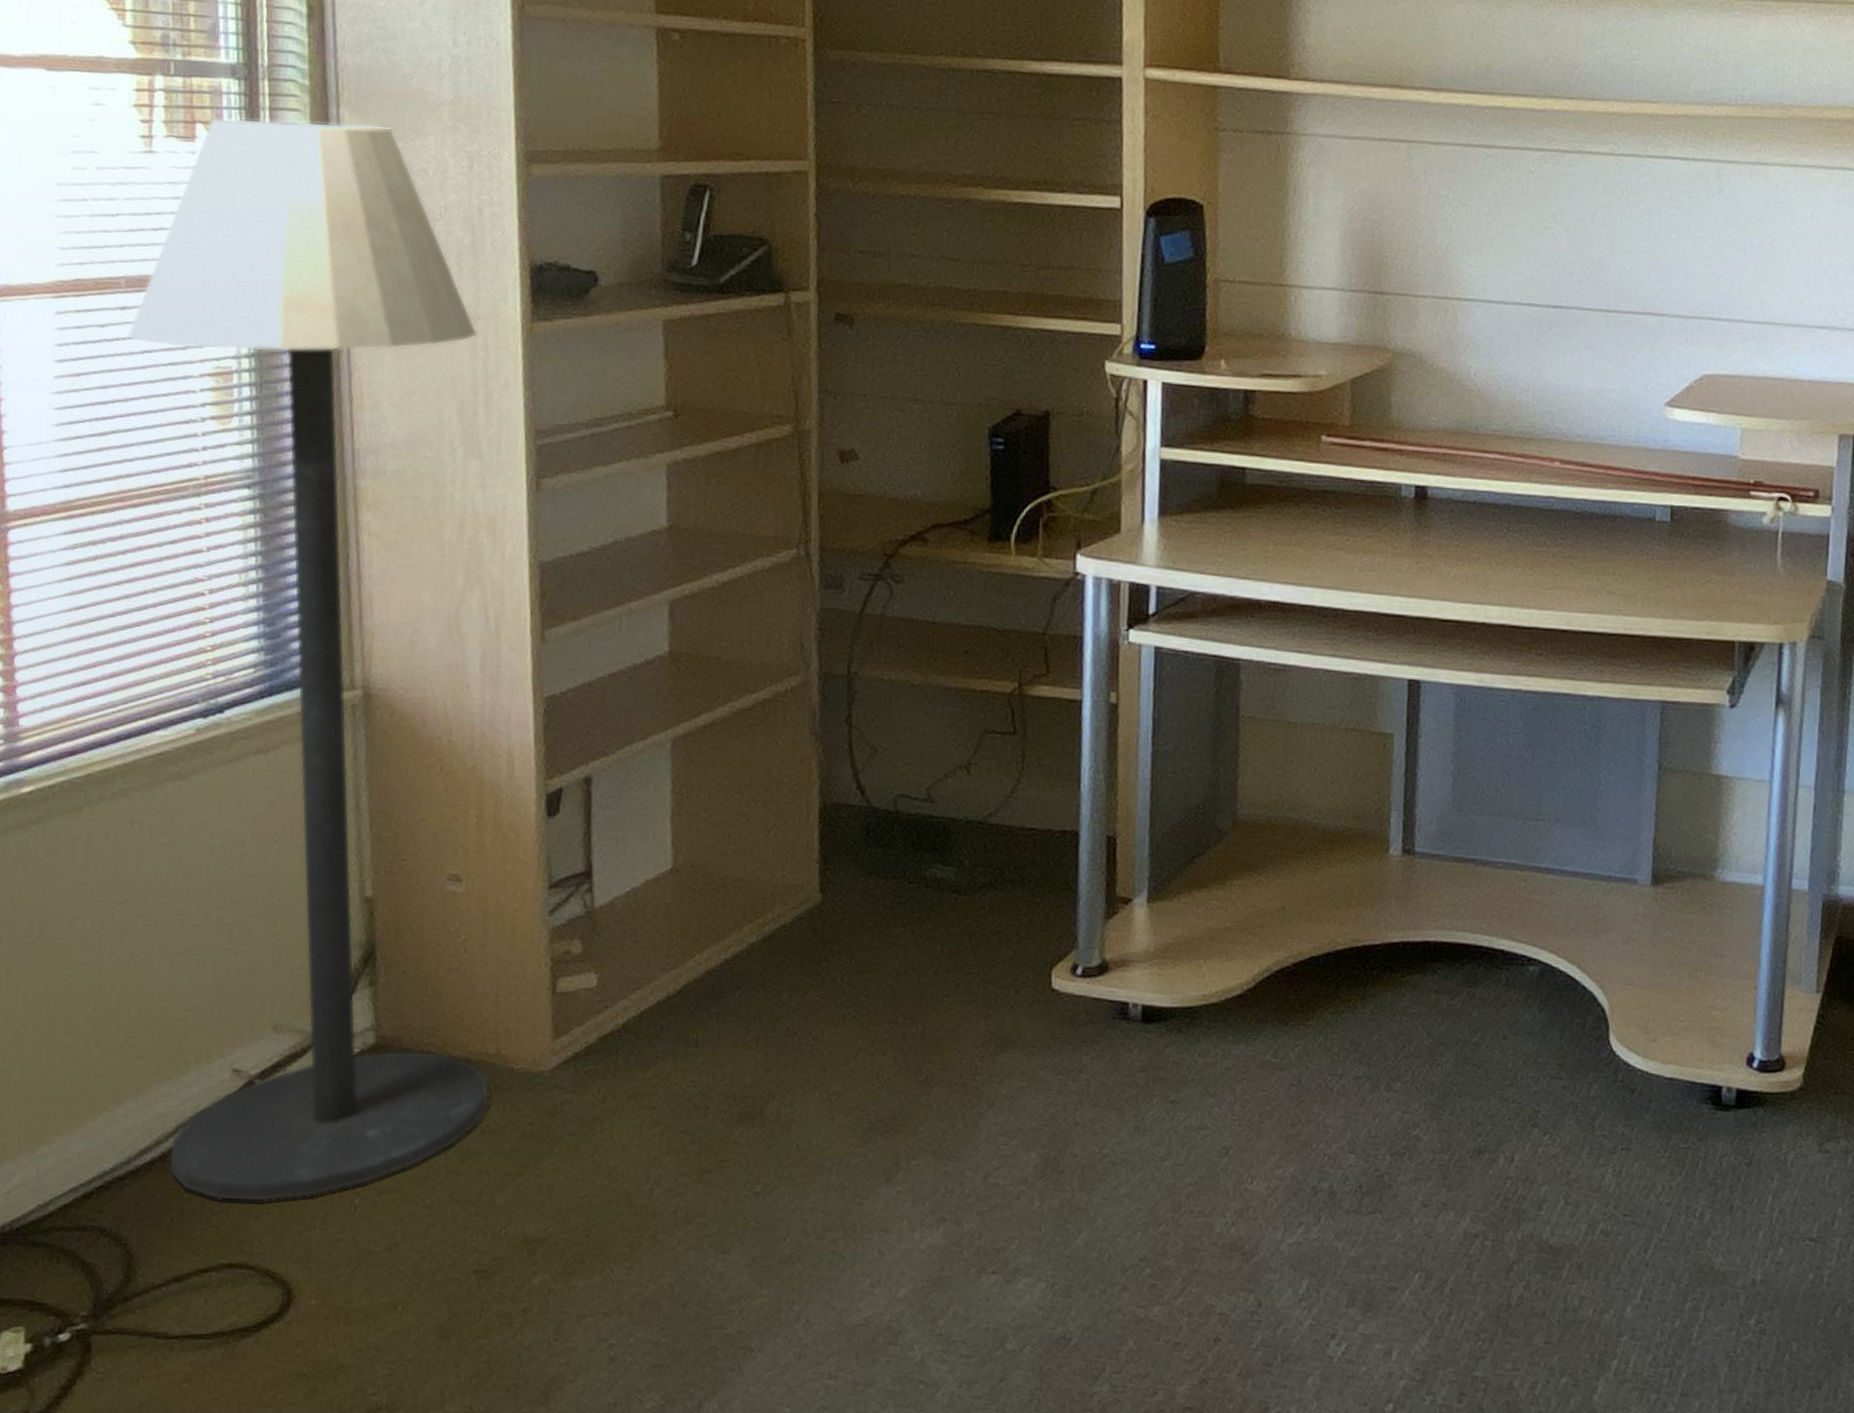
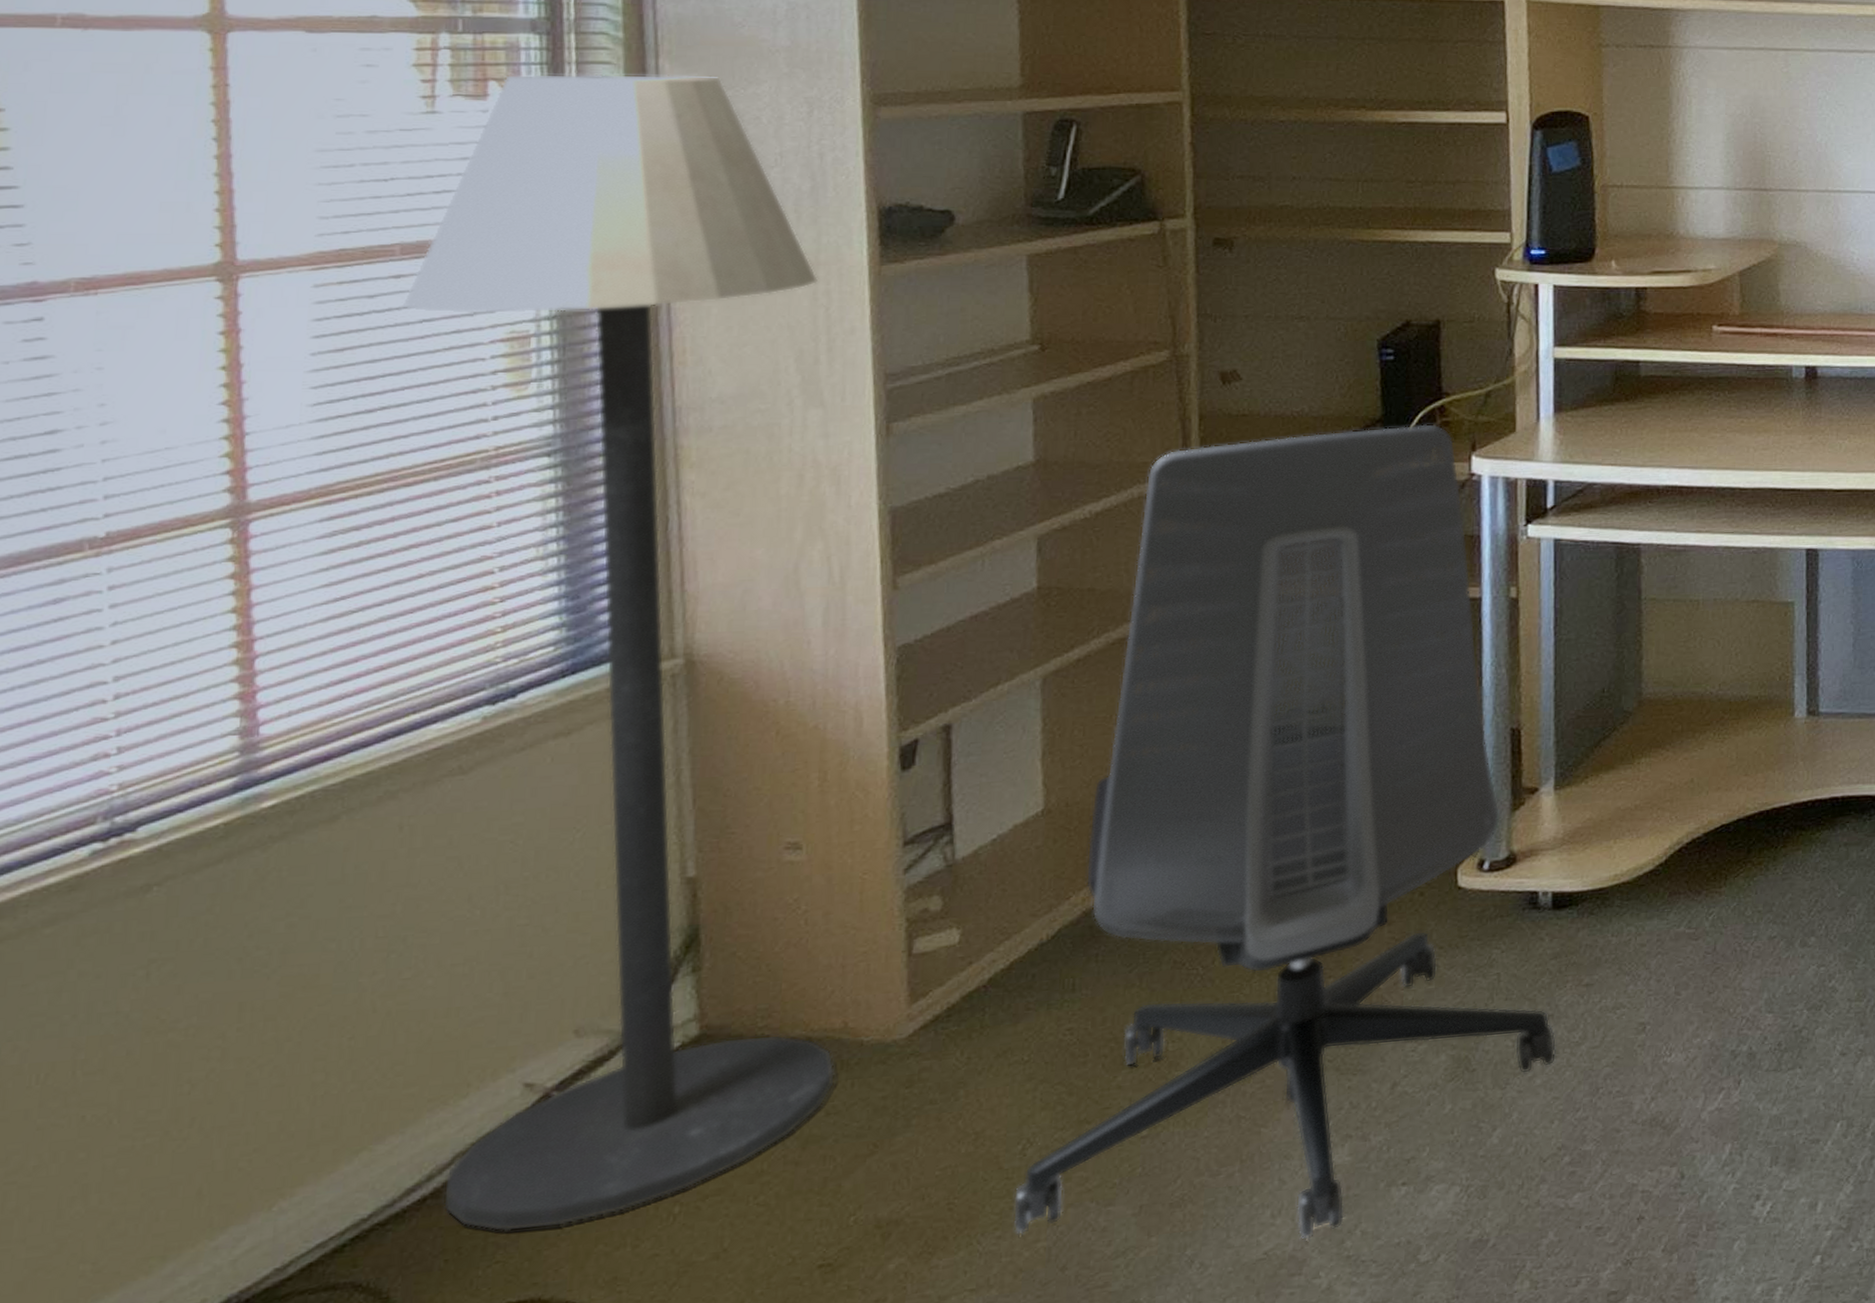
office chair: none [641,518,1142,1312] -> present [1012,424,1557,1239]

